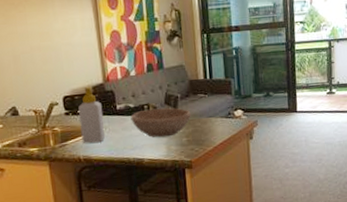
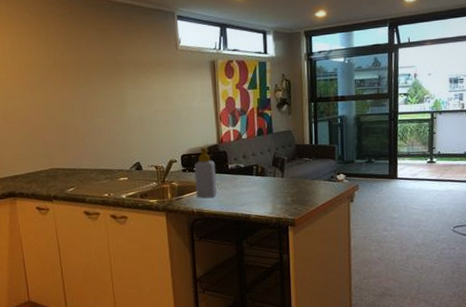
bowl: present [130,108,191,138] -> none [240,169,296,196]

